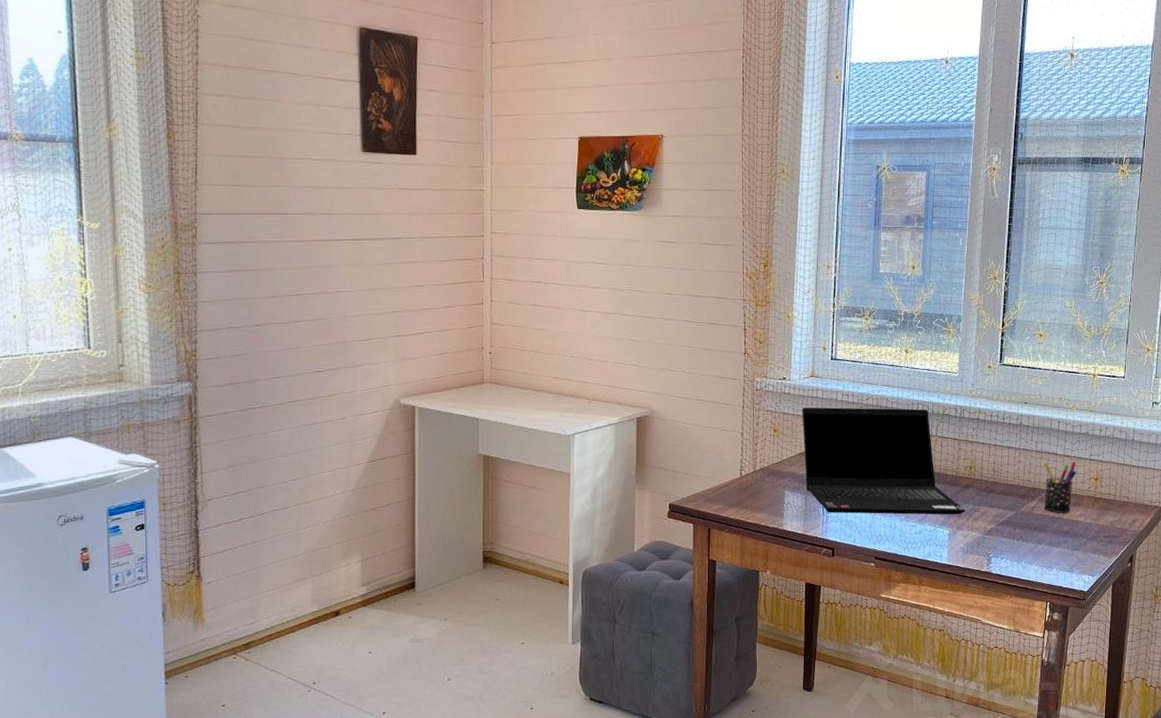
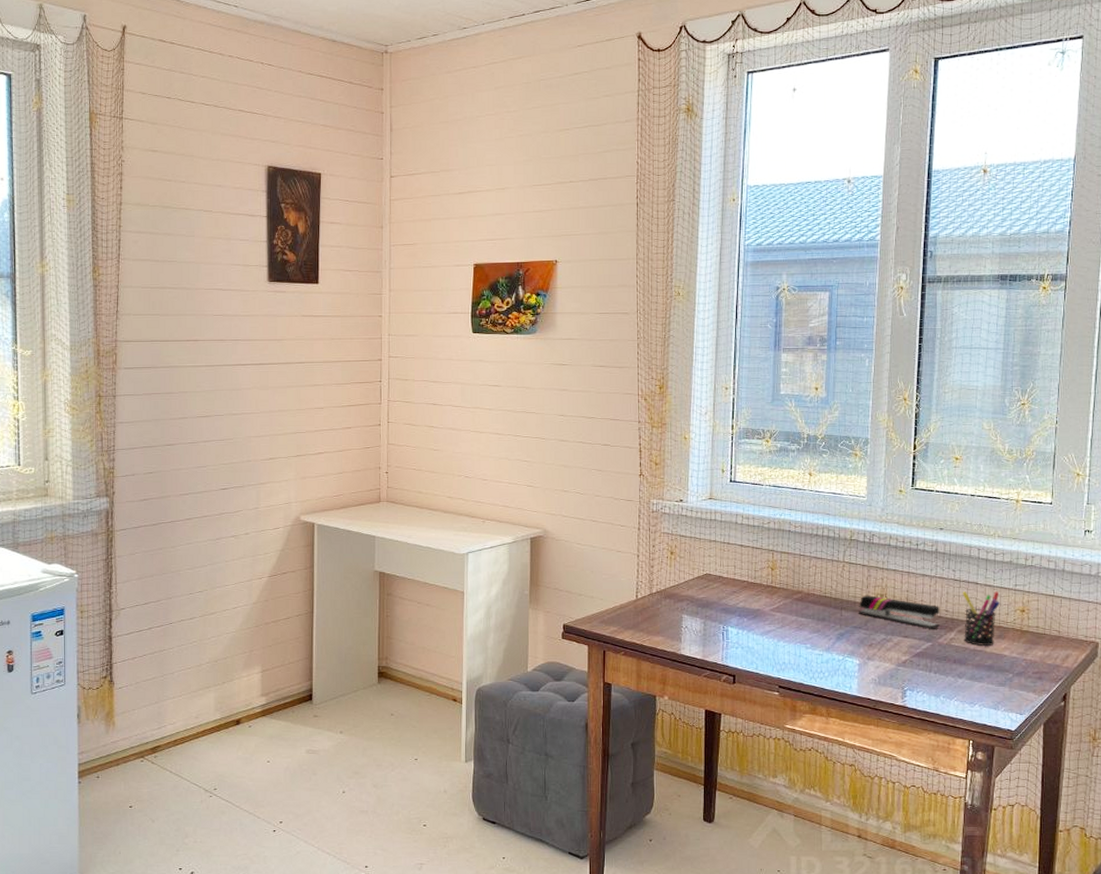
laptop computer: present [802,407,966,515] -> none [700,530,877,645]
stapler: none [950,468,1023,499] -> present [859,595,940,629]

